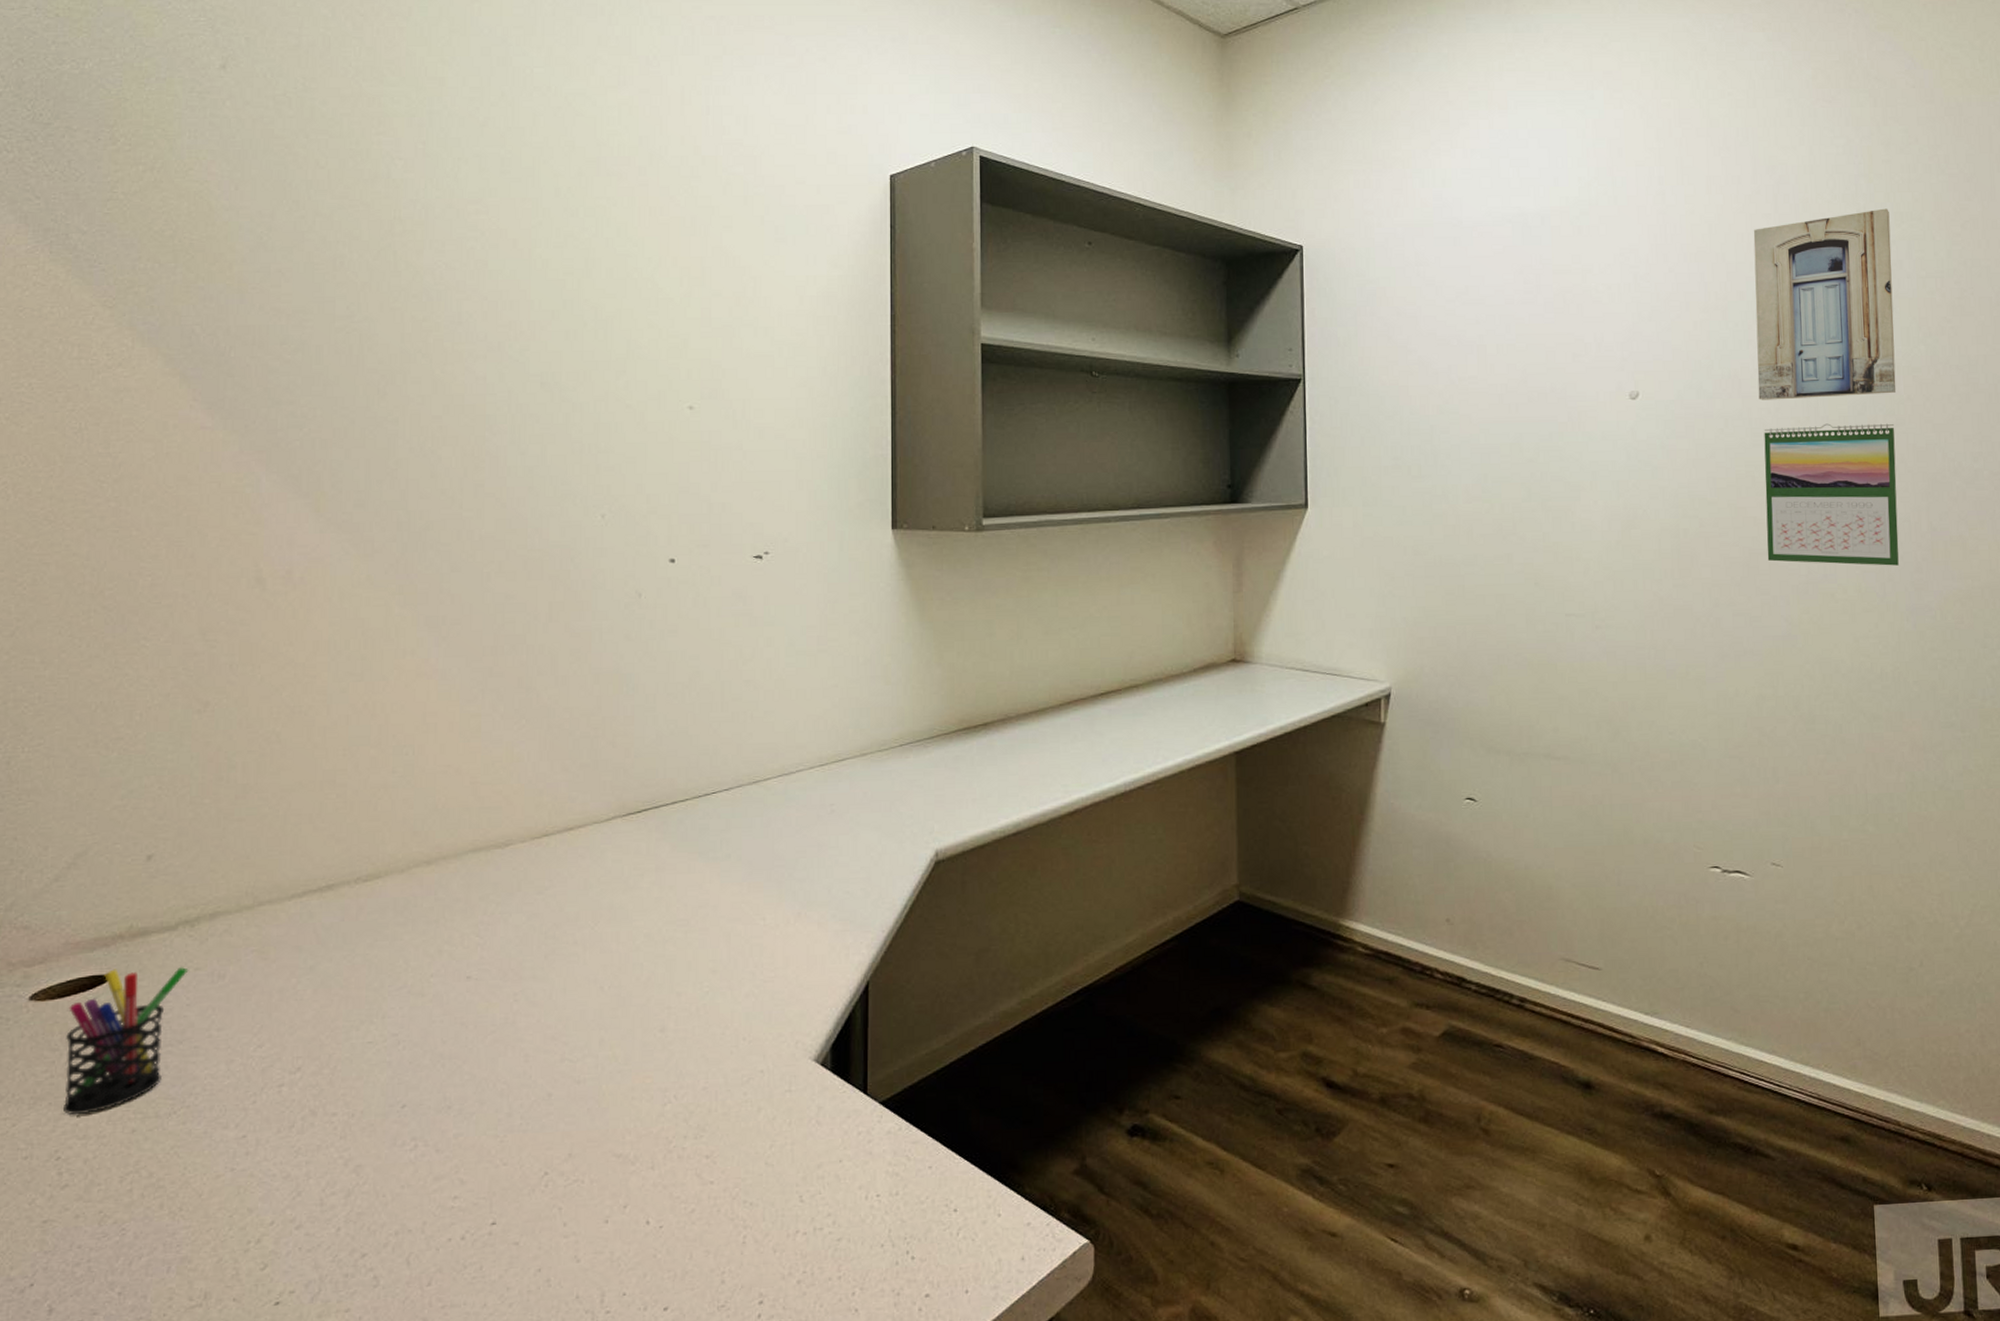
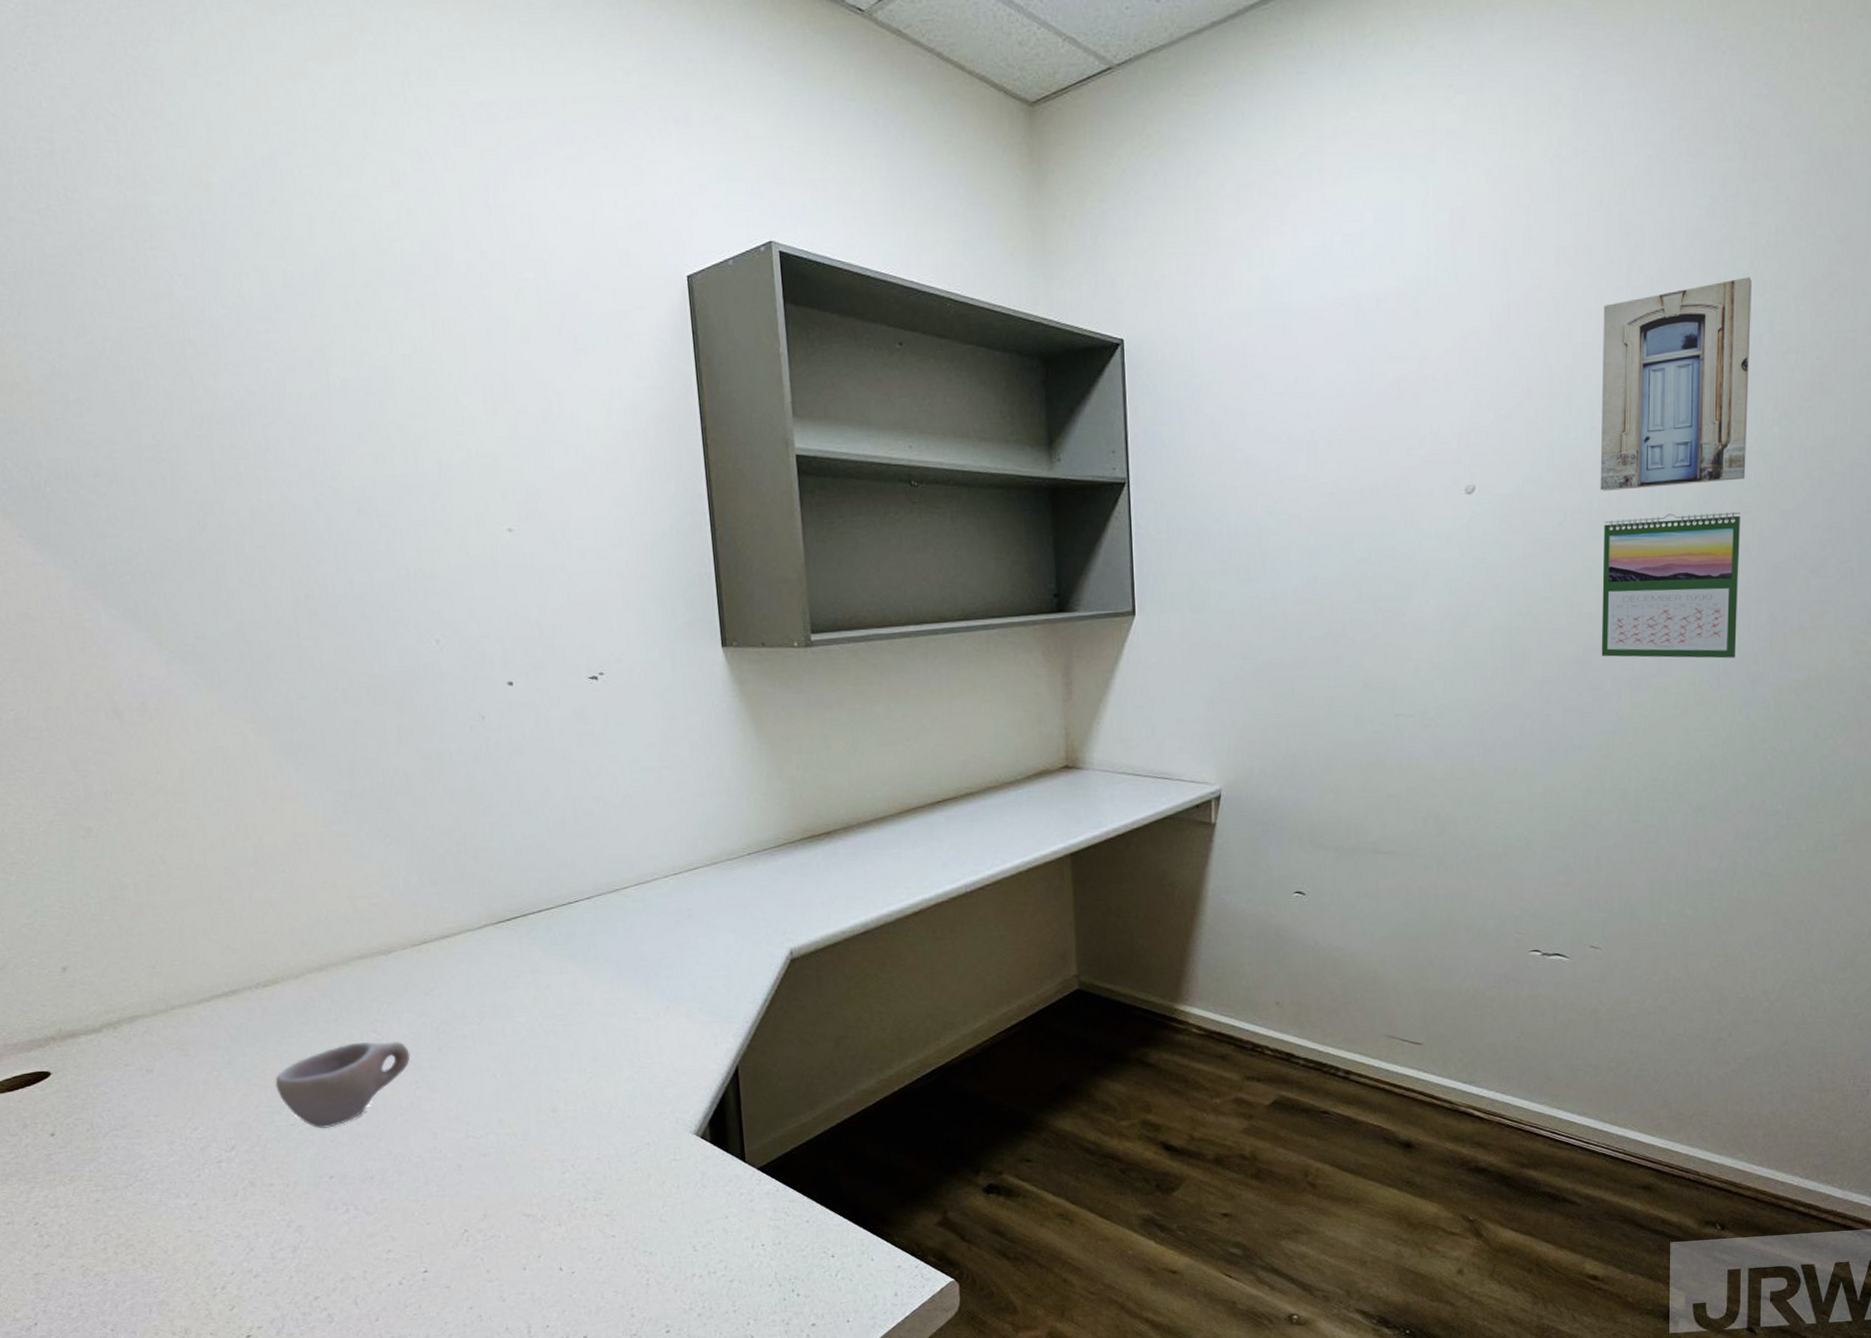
pen holder: present [62,966,189,1114] -> none [19,1063,120,1188]
cup: none [358,946,513,1047] -> present [275,1041,411,1128]

